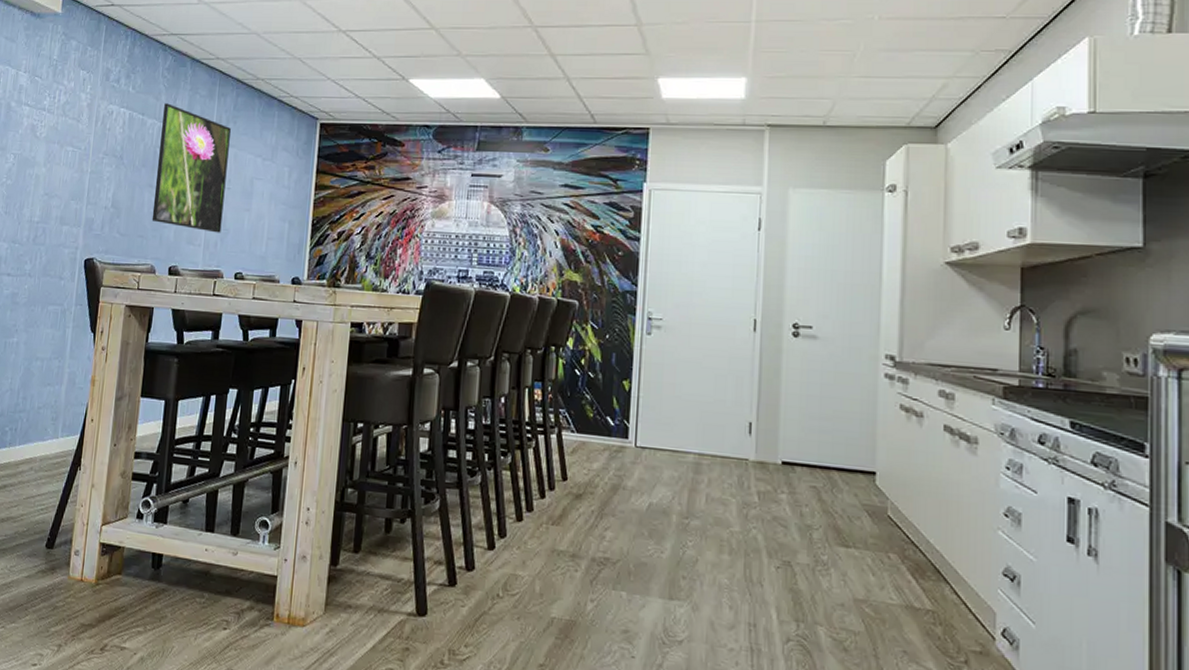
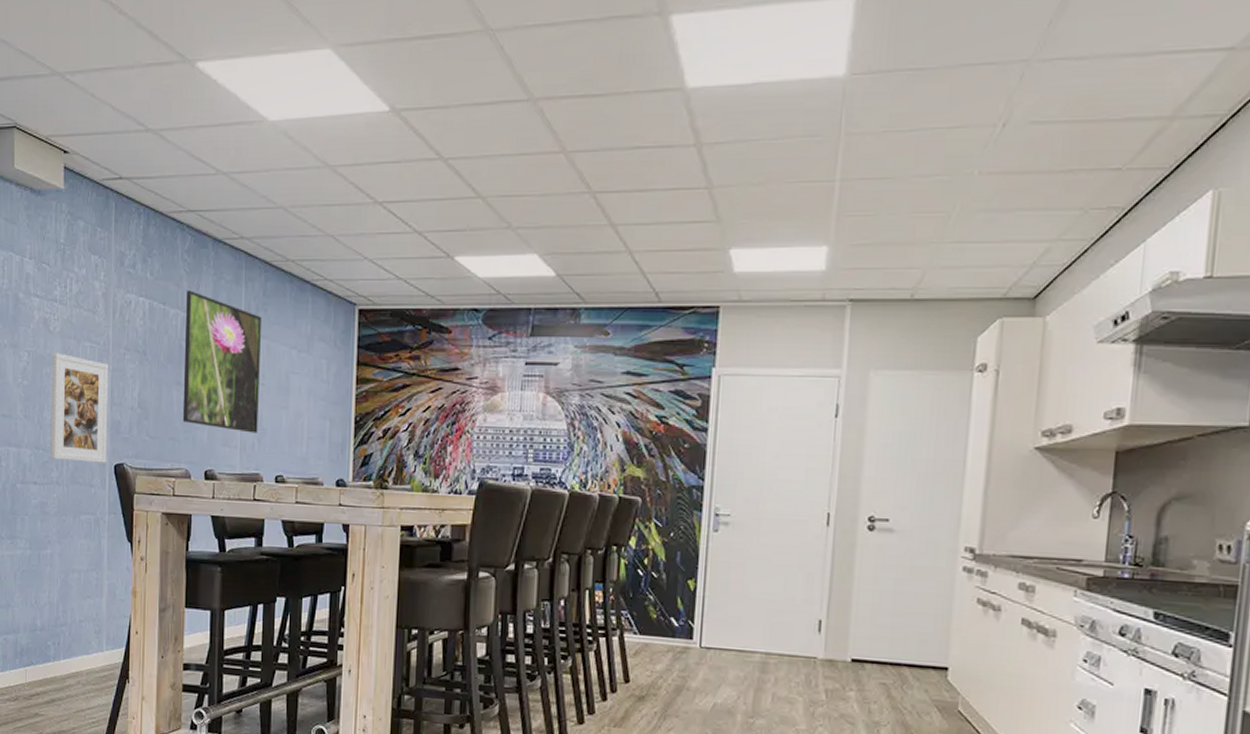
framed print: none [25,155,88,257] -> present [50,352,109,463]

